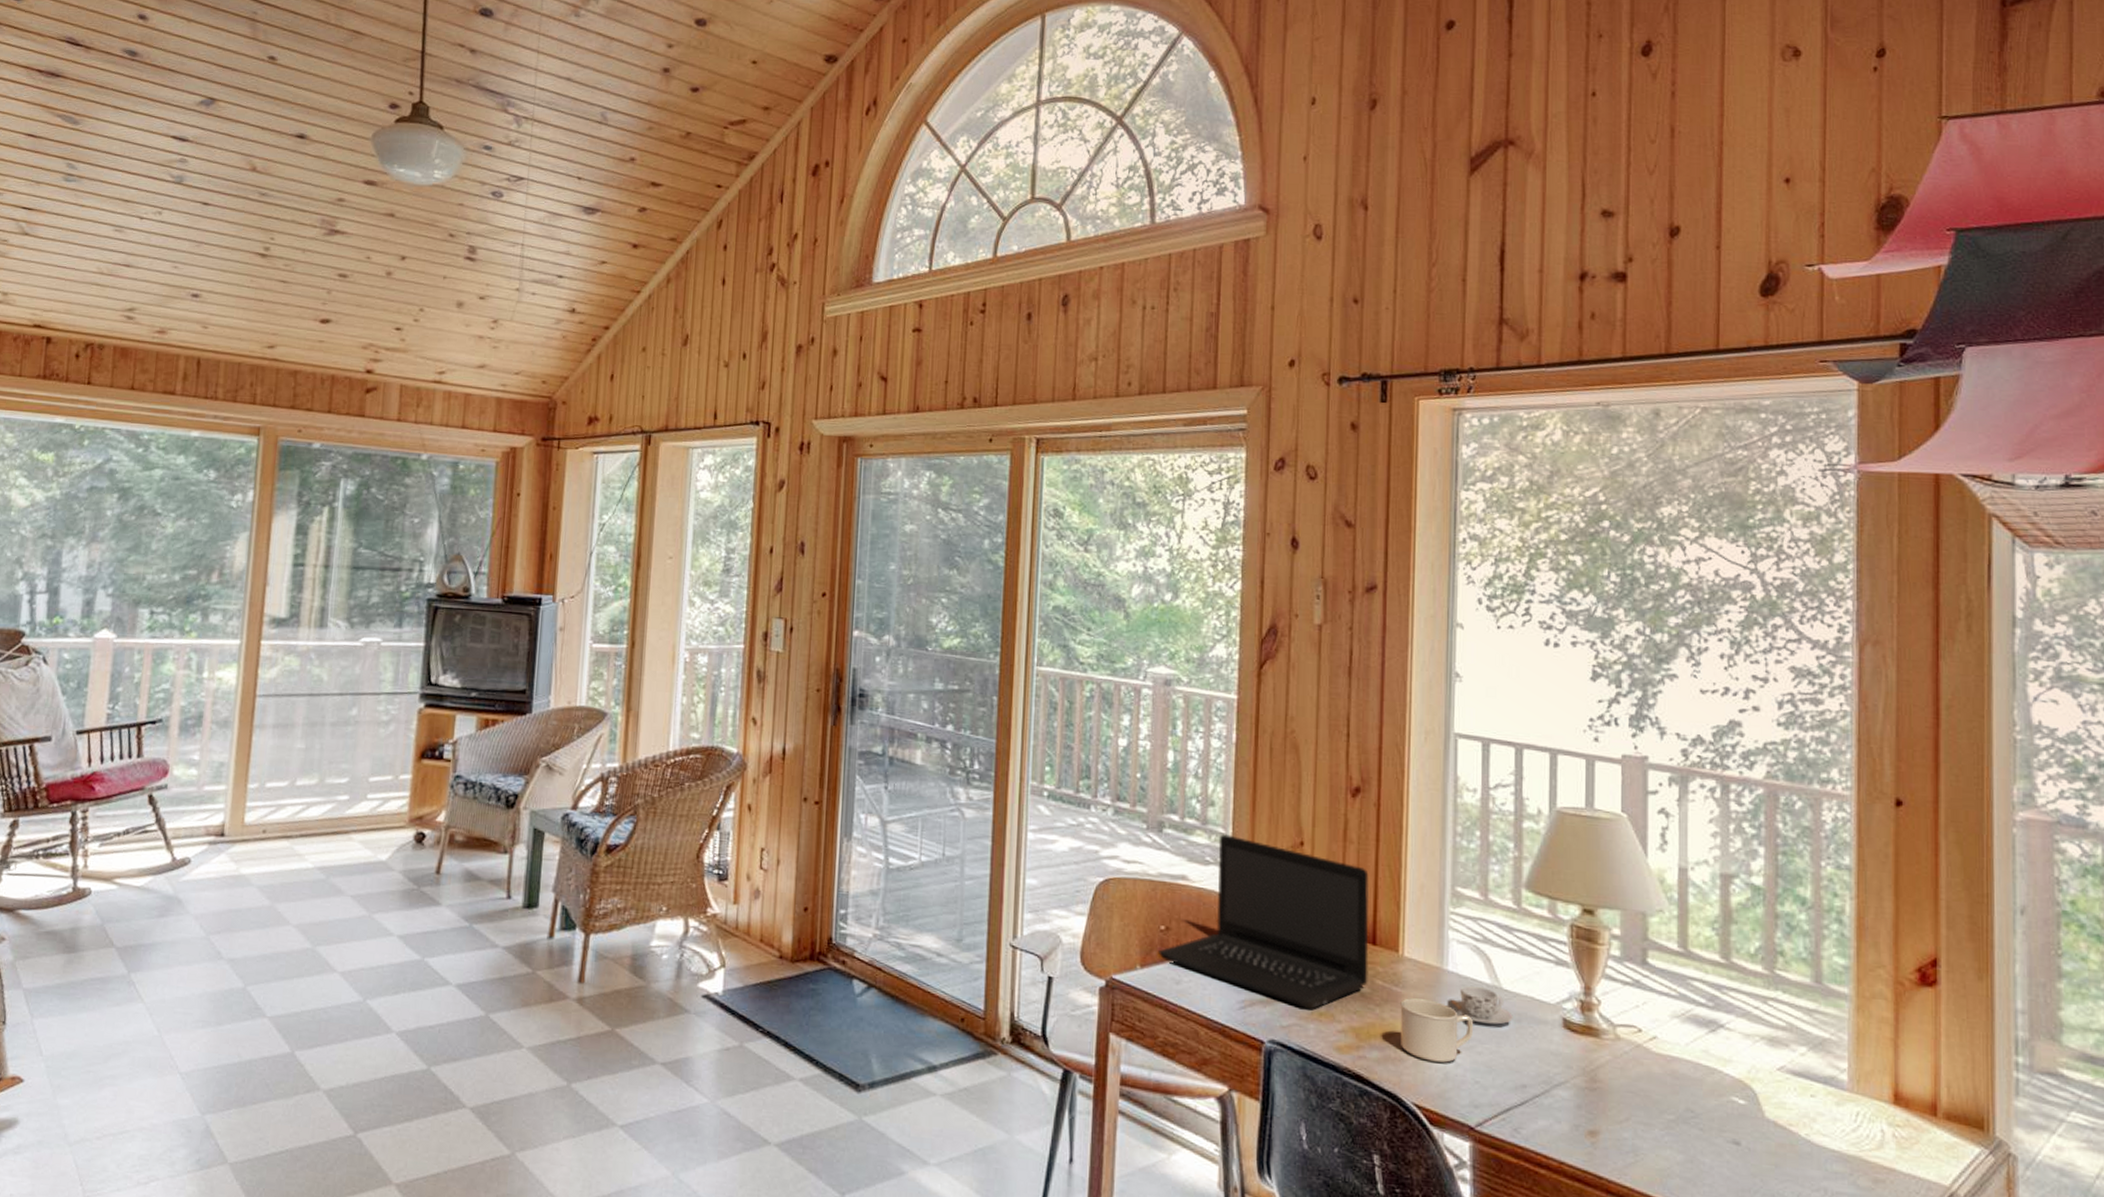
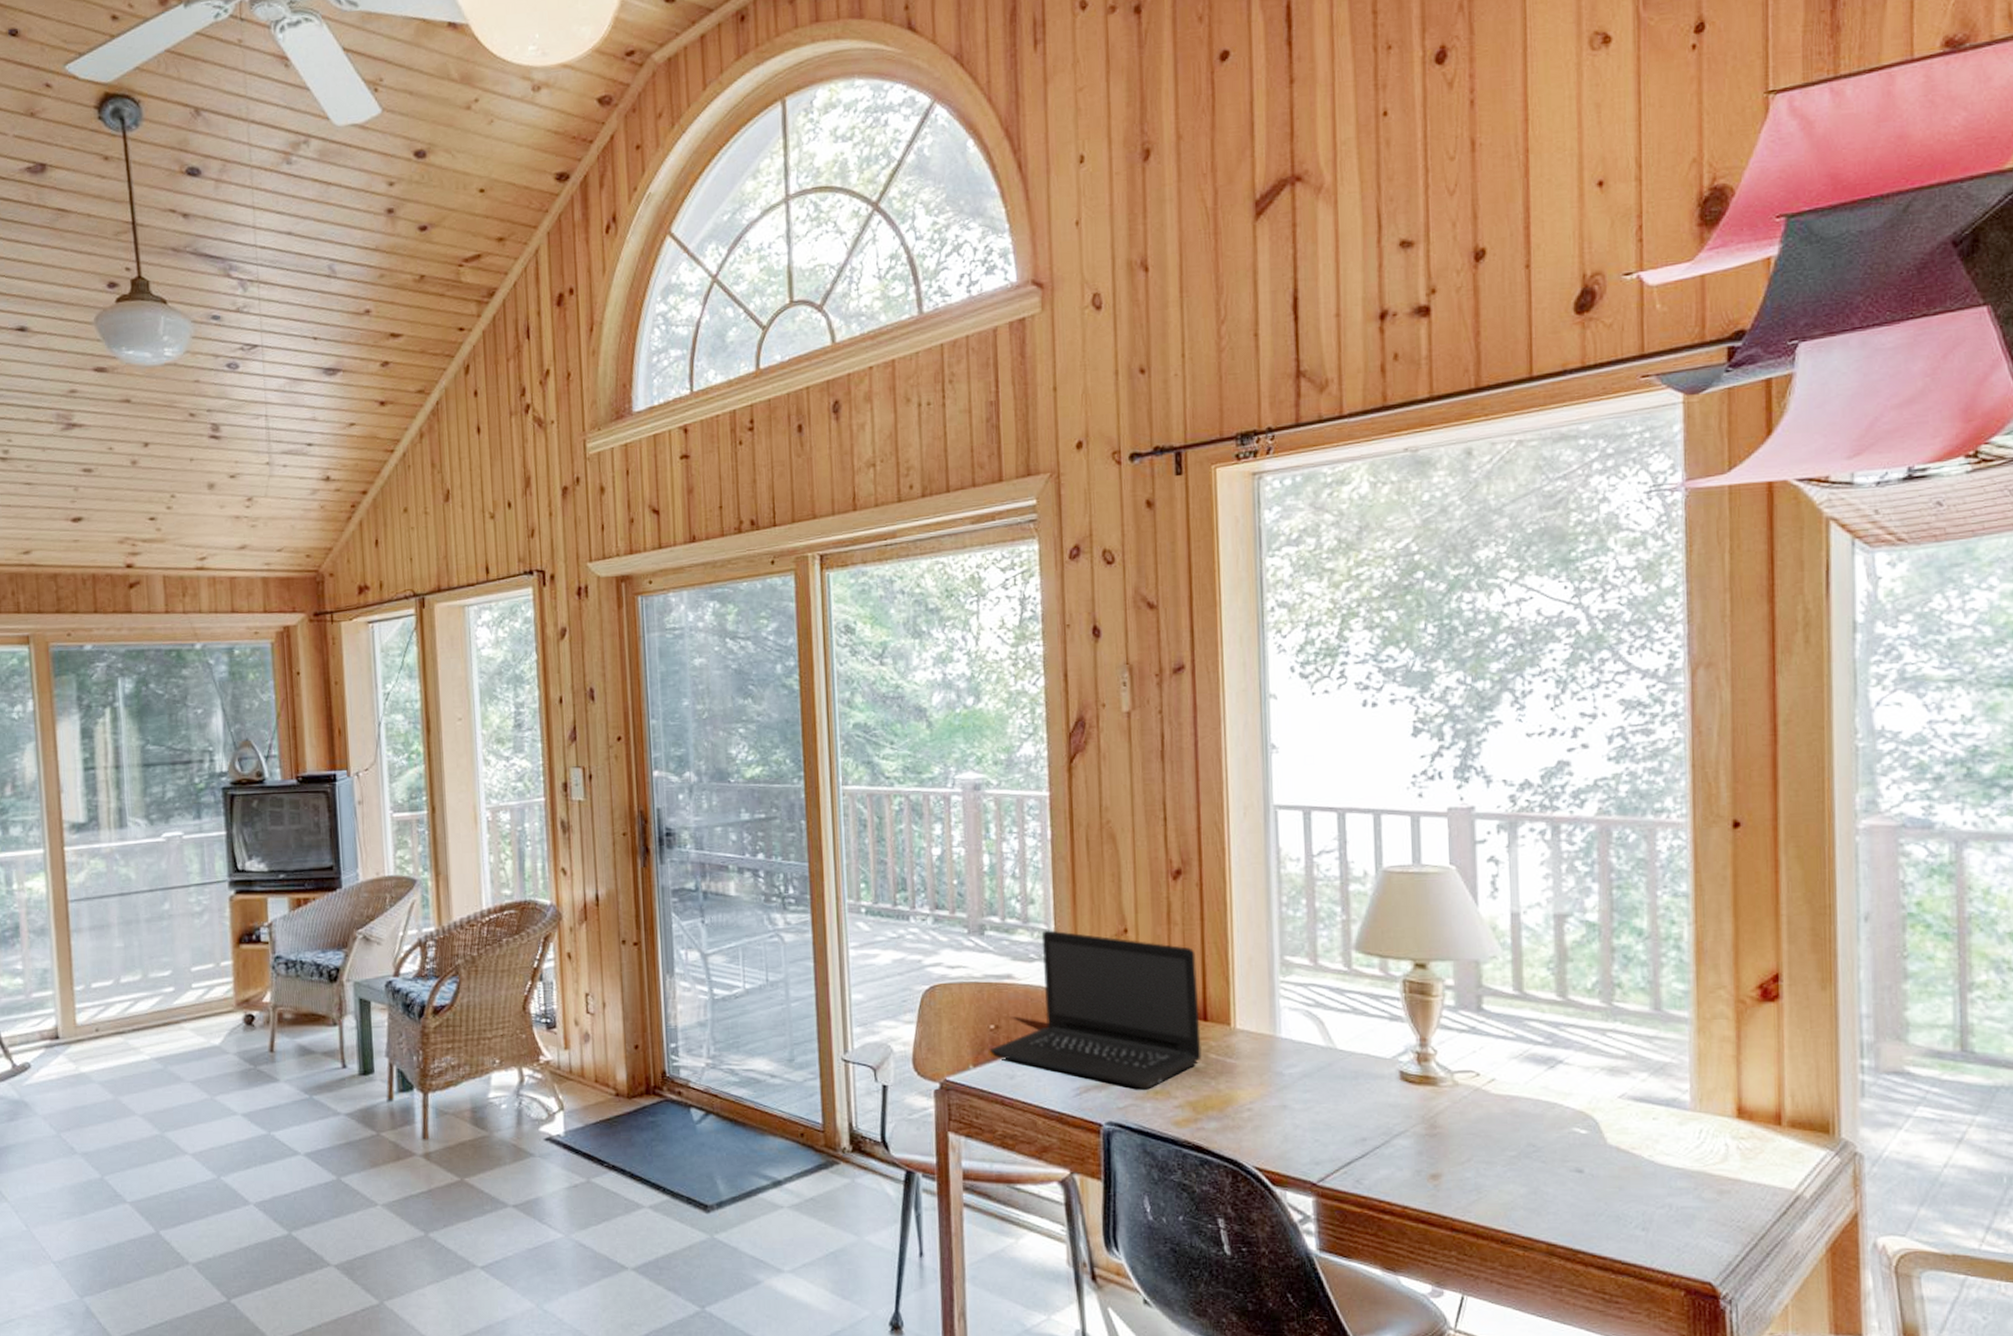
mug: present [1400,998,1474,1063] -> none [1235,1067,1311,1126]
teacup: present [1447,986,1513,1024] -> none [1282,1050,1349,1086]

